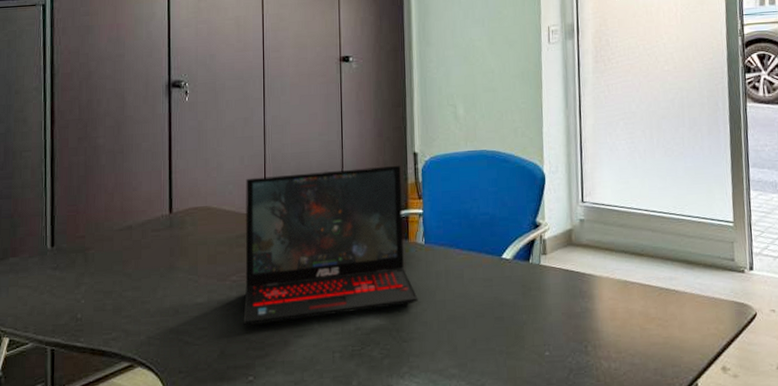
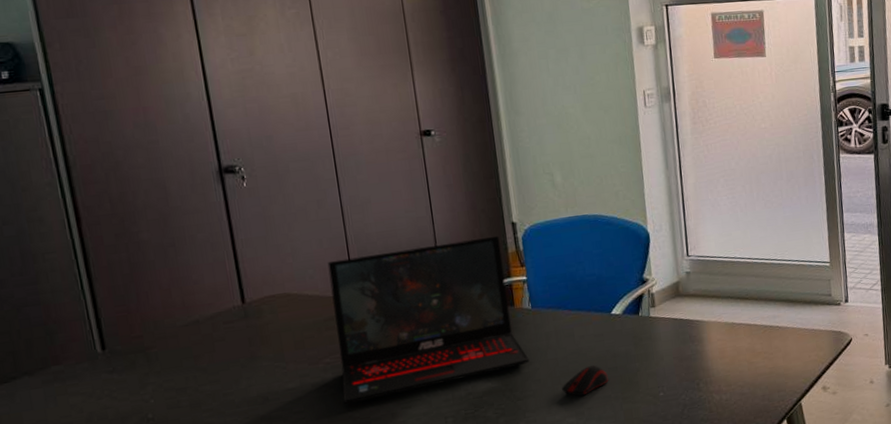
computer mouse: none [447,311,494,346] -> present [562,365,608,396]

